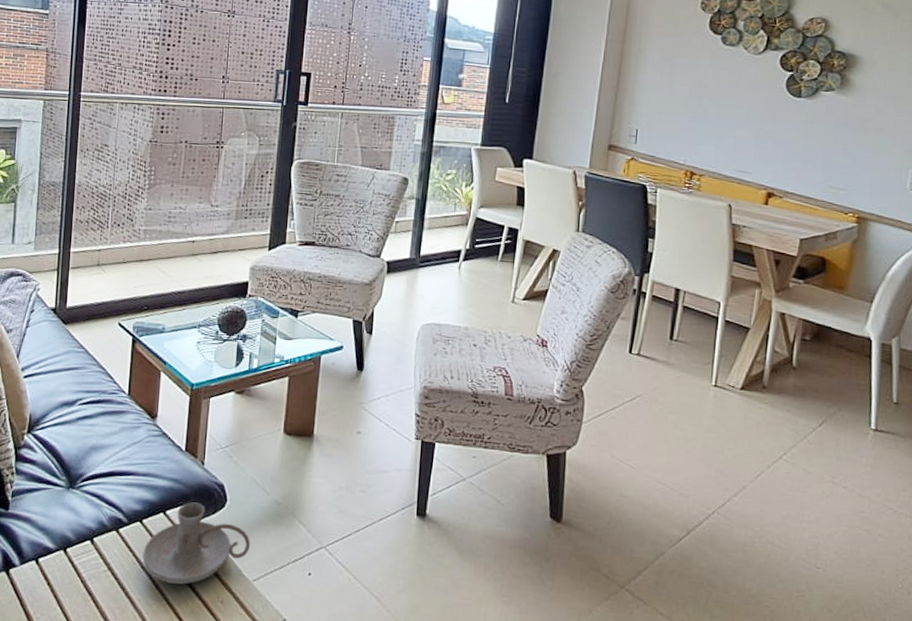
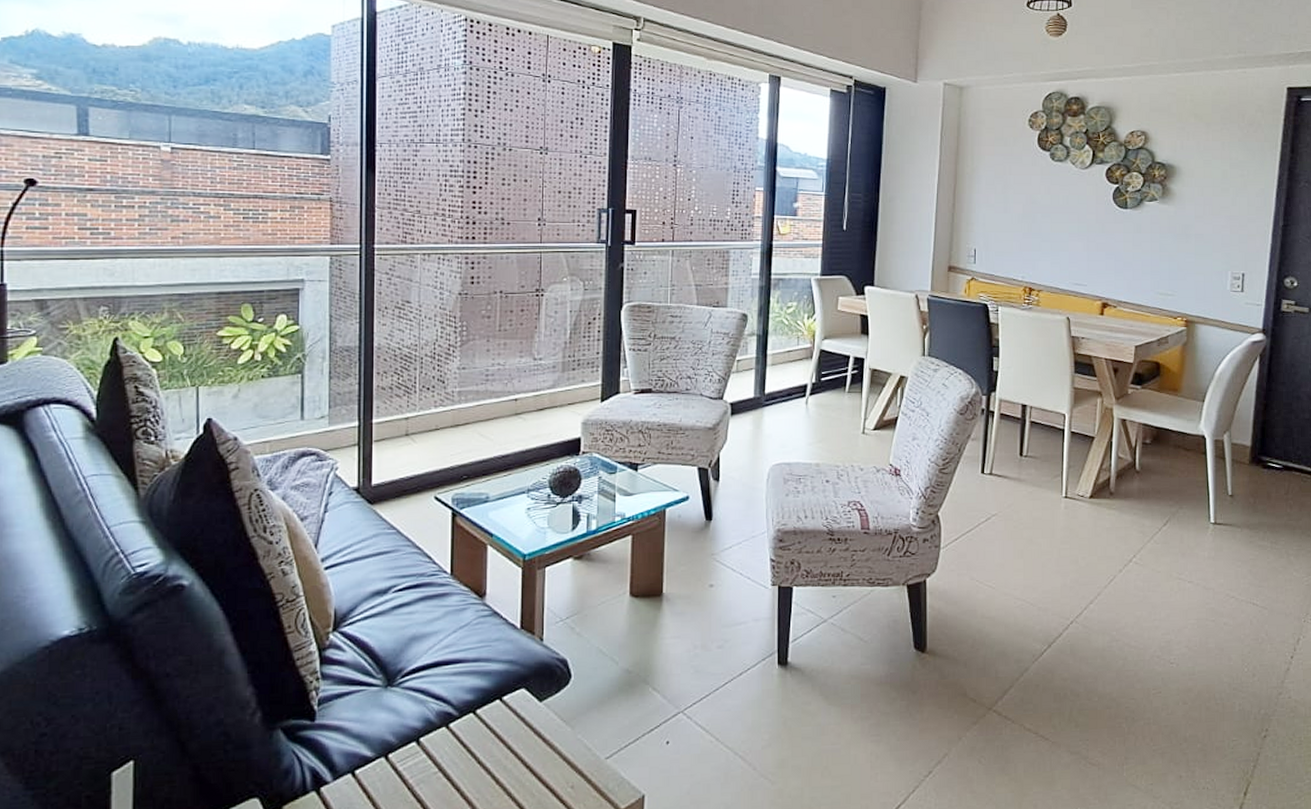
candle holder: present [142,502,250,585] -> none [478,683,600,776]

